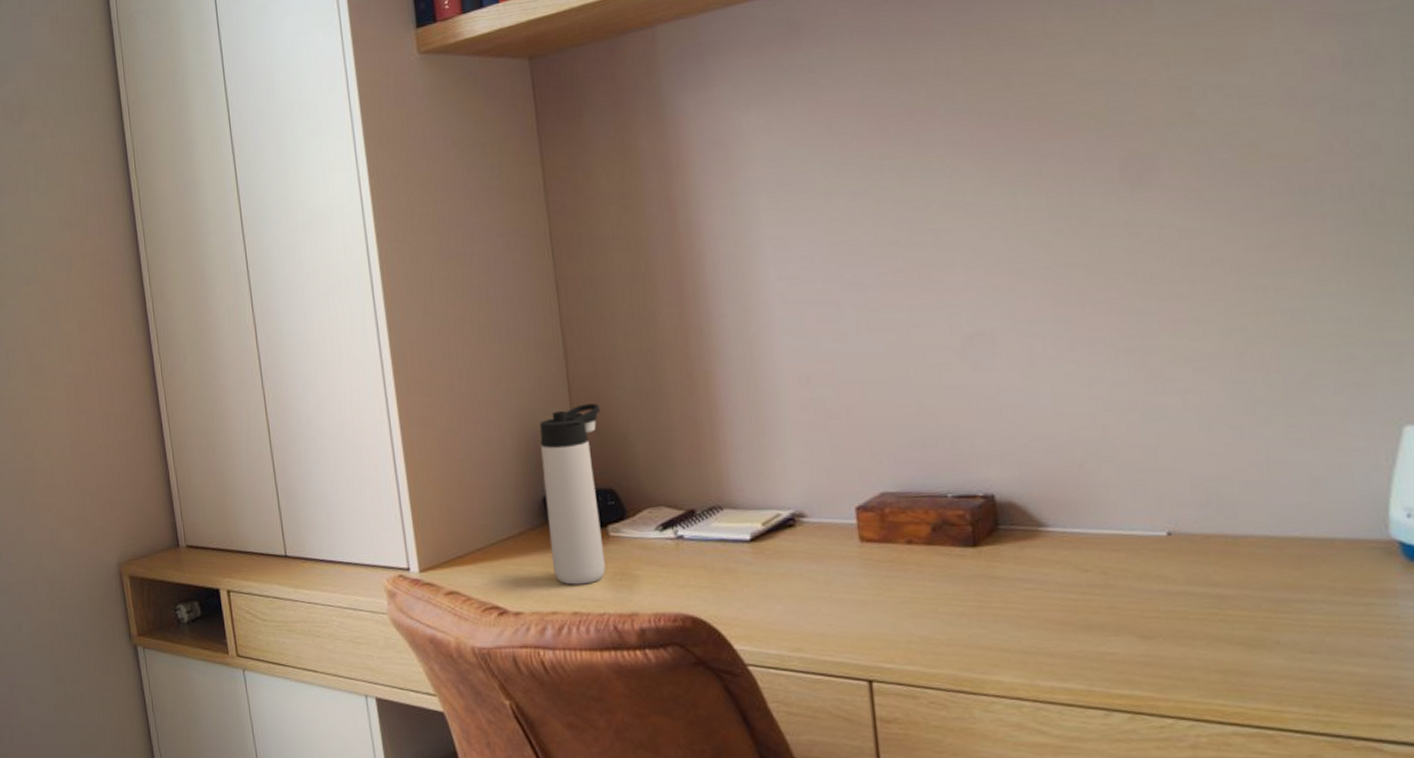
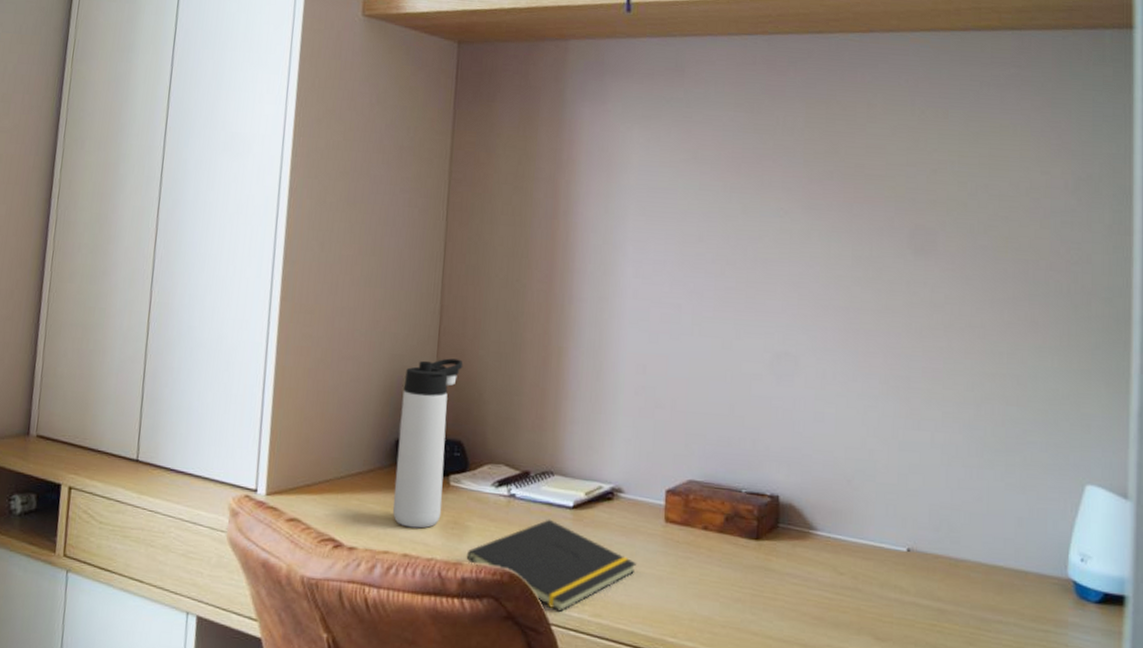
notepad: none [641,556,834,651] -> present [466,519,636,612]

